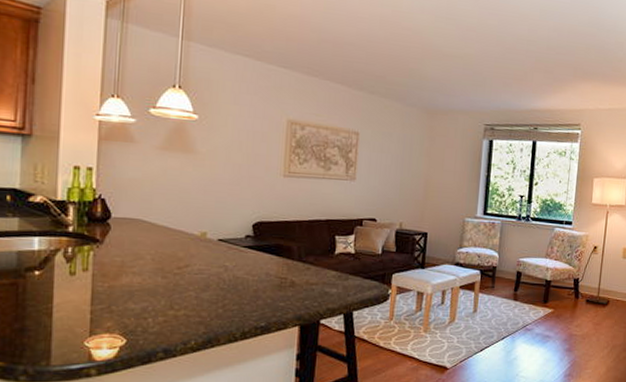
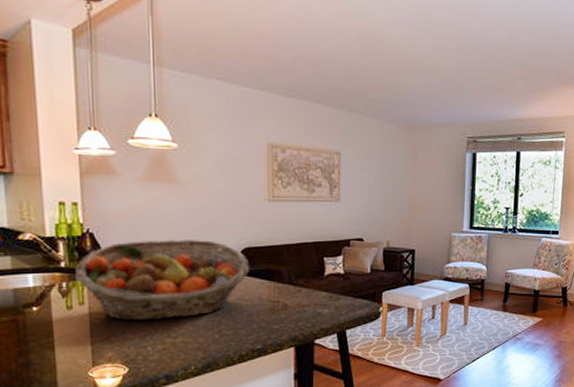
fruit basket: none [81,209,260,292] -> present [74,240,250,321]

